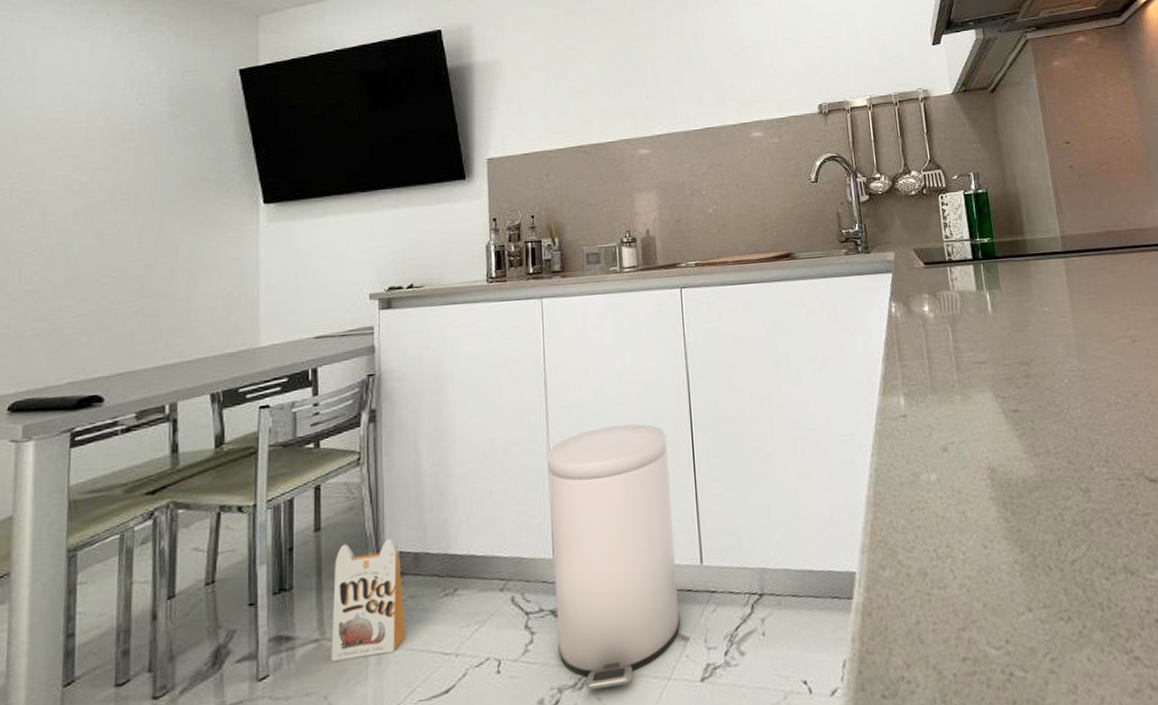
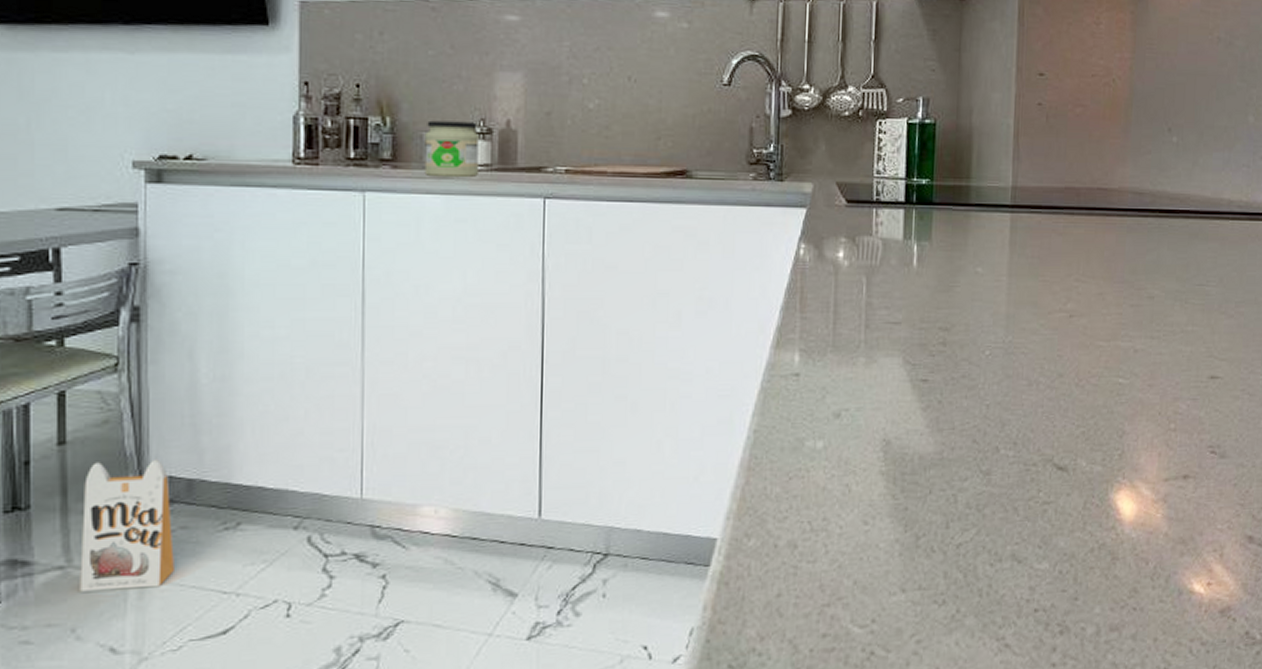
pedal bin: present [547,424,681,690] -> none [360,353,511,641]
jar: none [585,234,628,282] -> present [424,120,479,178]

